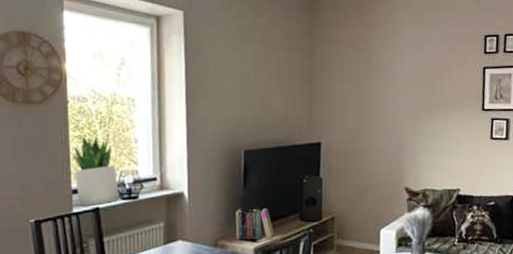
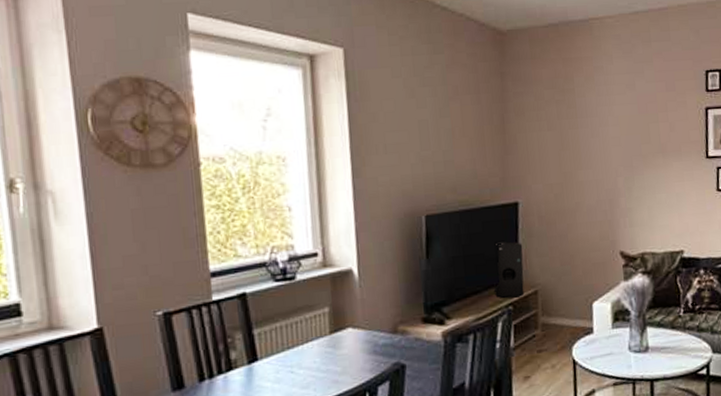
planter: present [70,132,118,206] -> none [206,199,270,292]
books: present [235,207,274,241] -> none [418,283,466,325]

